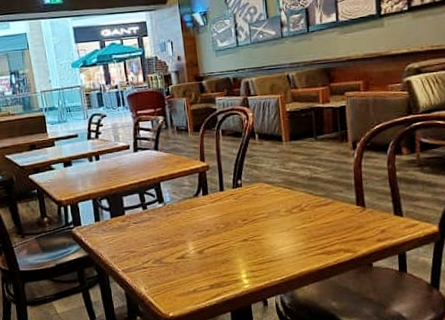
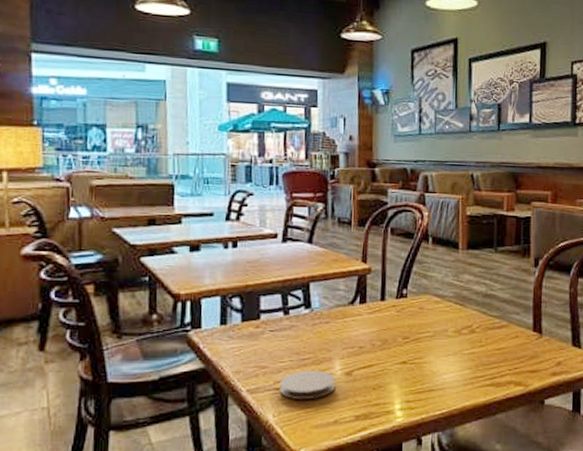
coaster: none [146,251,191,276] -> present [279,371,336,400]

